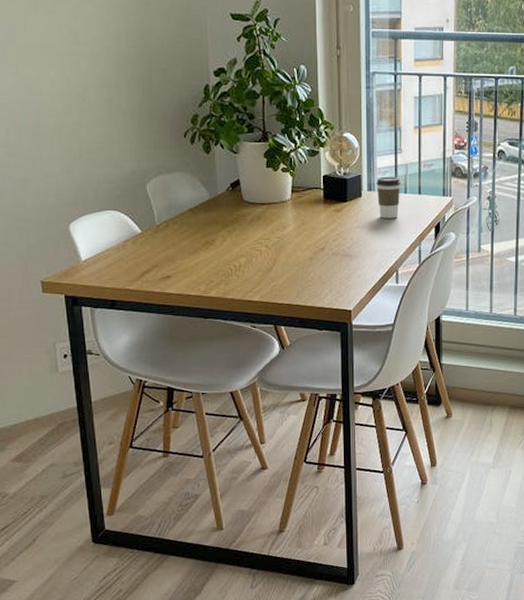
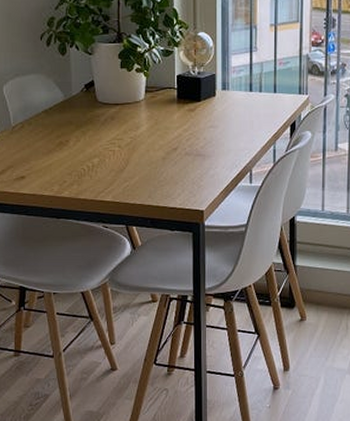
coffee cup: present [376,176,401,219] -> none [231,75,256,118]

